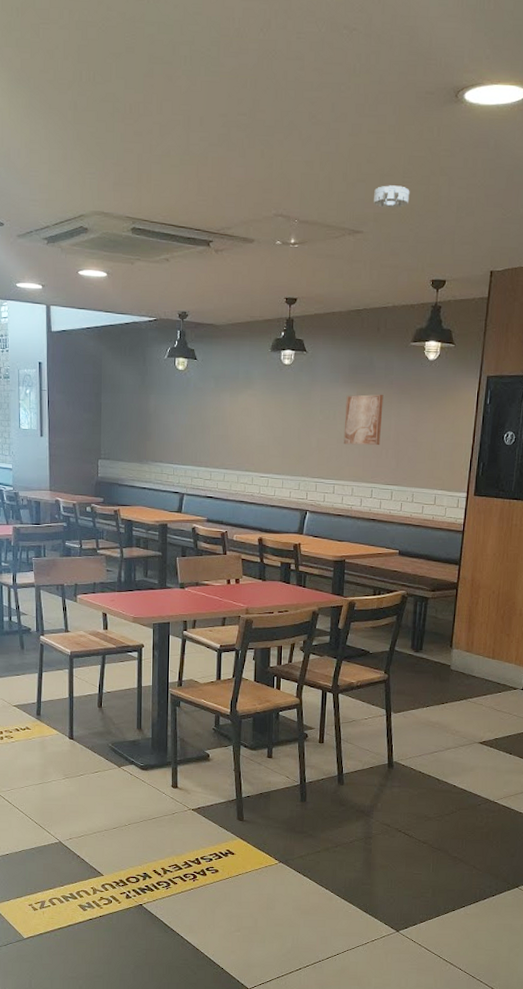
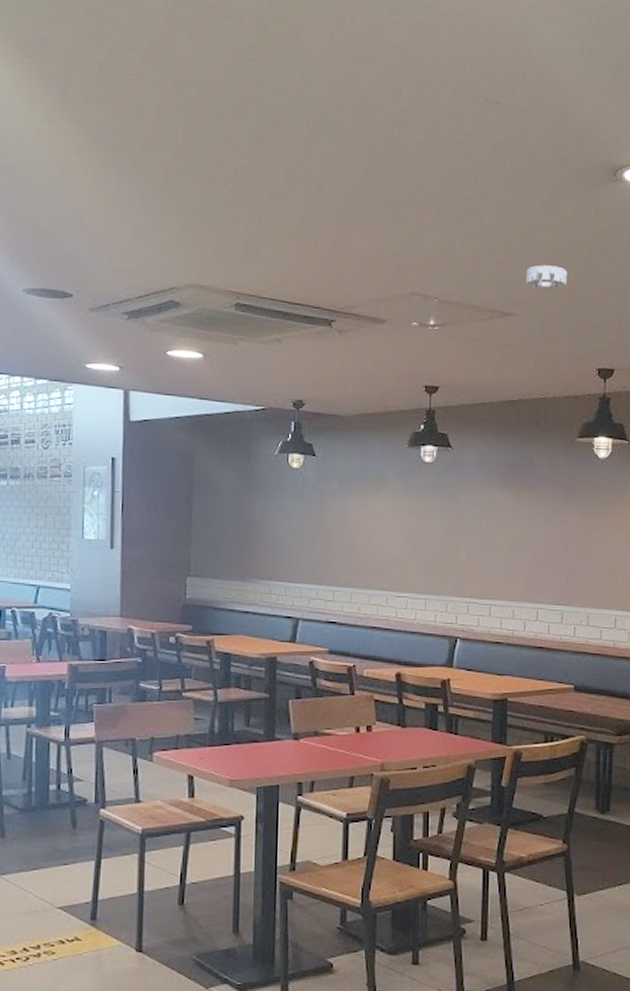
wall art: present [343,394,384,446] -> none [500,497,547,558]

